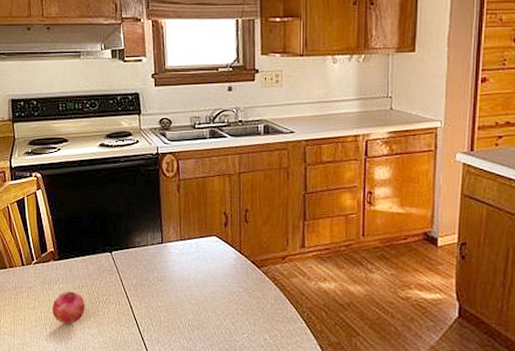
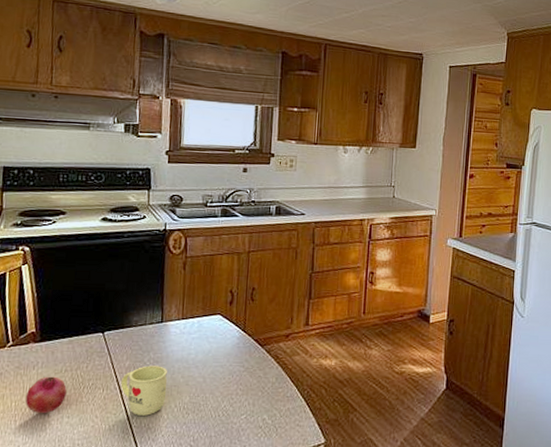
mug: none [130,284,172,330] -> present [120,365,167,416]

